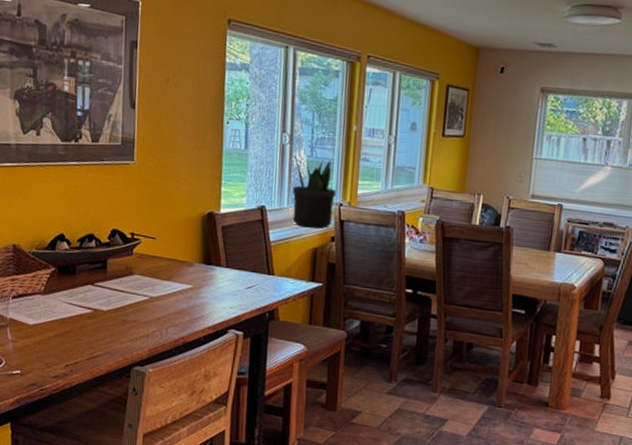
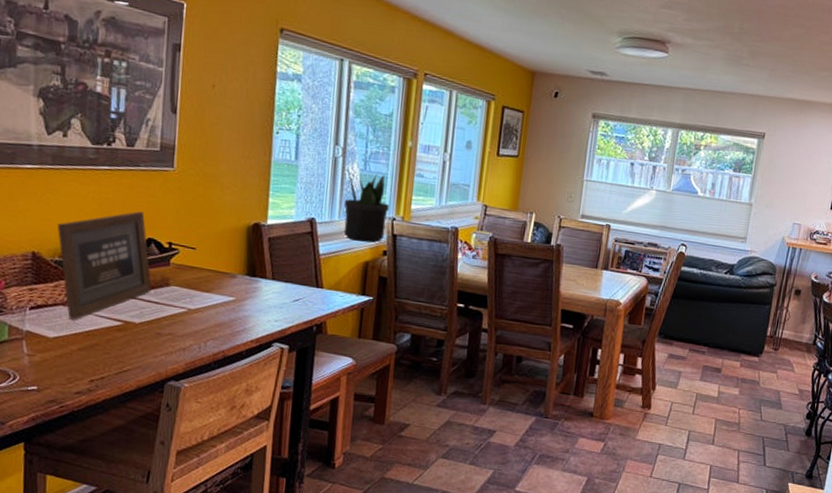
picture frame: none [33,203,117,308] -> present [57,211,152,320]

